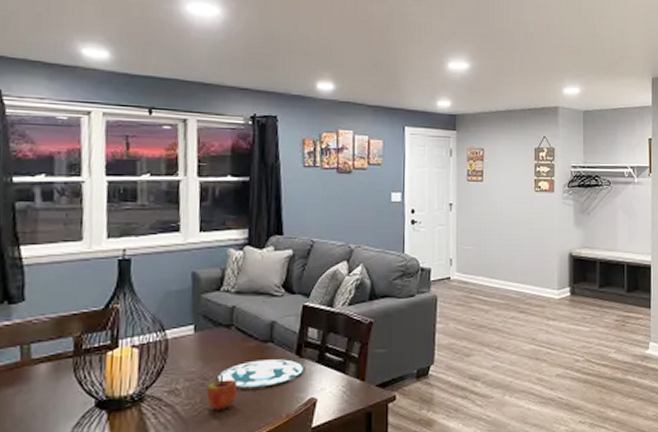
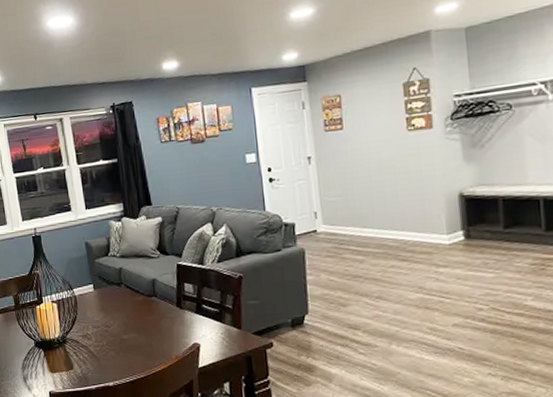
apple: present [207,374,238,410] -> none [110,322,134,351]
plate: present [218,359,305,388] -> none [116,310,186,334]

